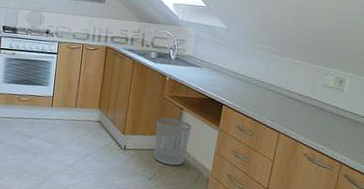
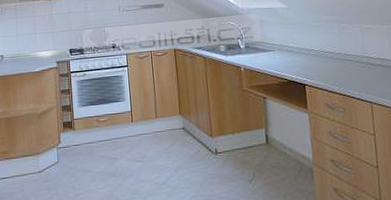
waste bin: present [153,117,191,166] -> none [242,109,282,162]

